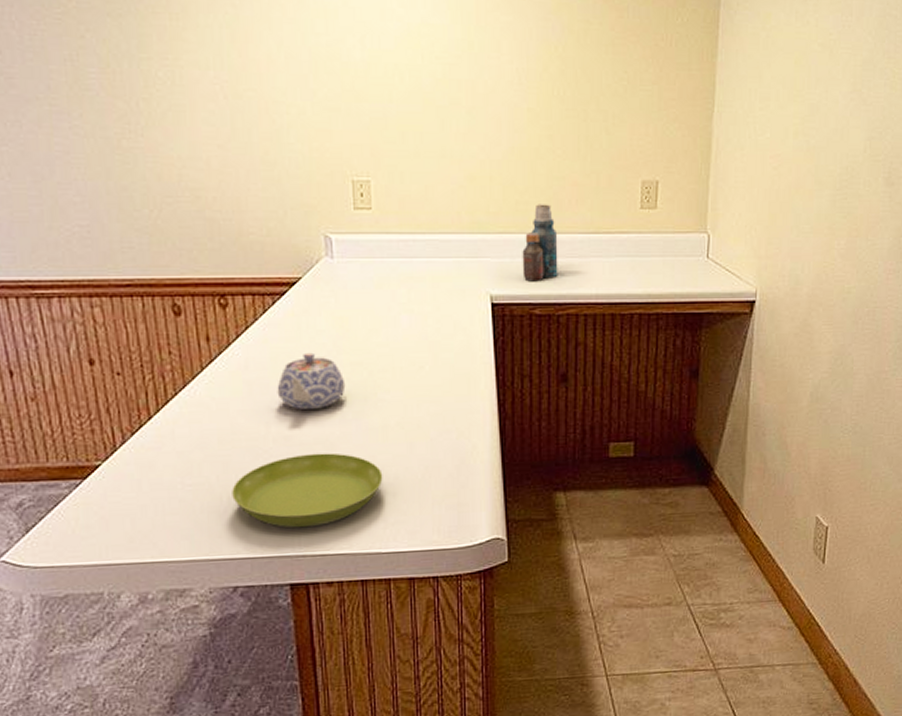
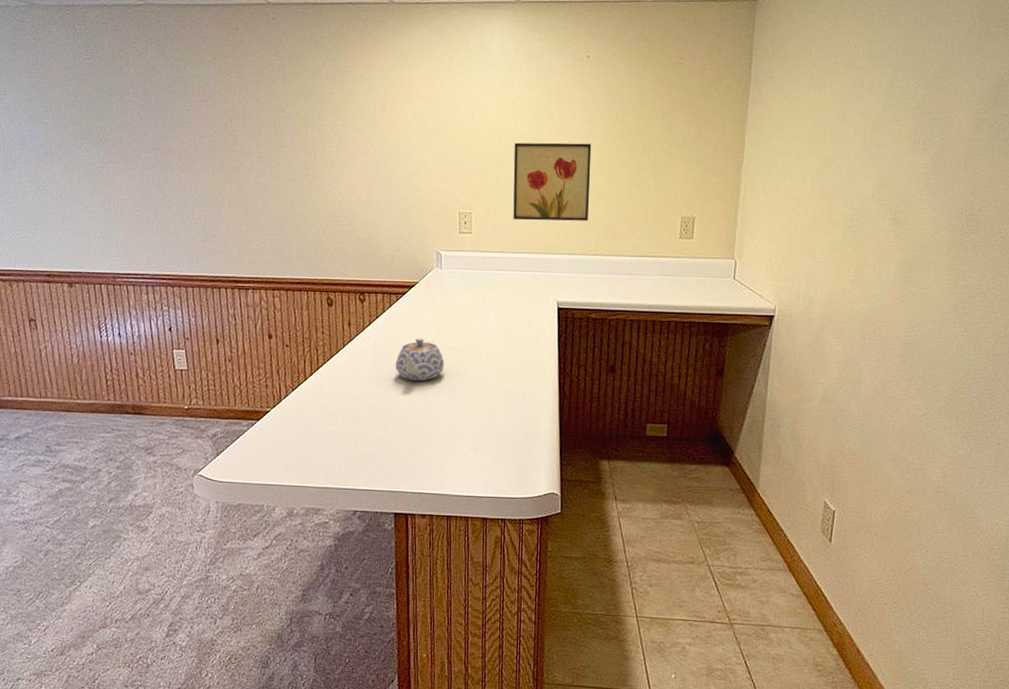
saucer: present [232,453,383,528] -> none [358,414,468,471]
wall art: none [422,84,526,190] -> present [513,142,592,221]
bottle: present [522,204,558,282] -> none [583,233,612,293]

